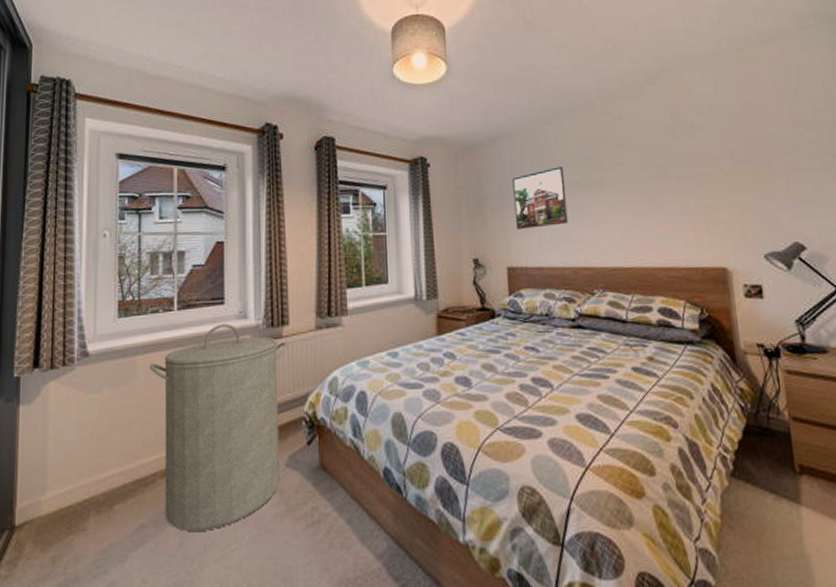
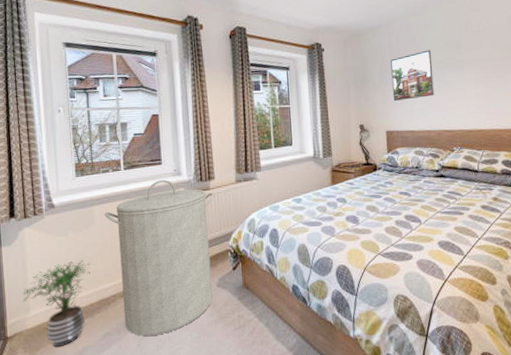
potted plant: none [39,424,127,543] -> present [23,259,91,347]

